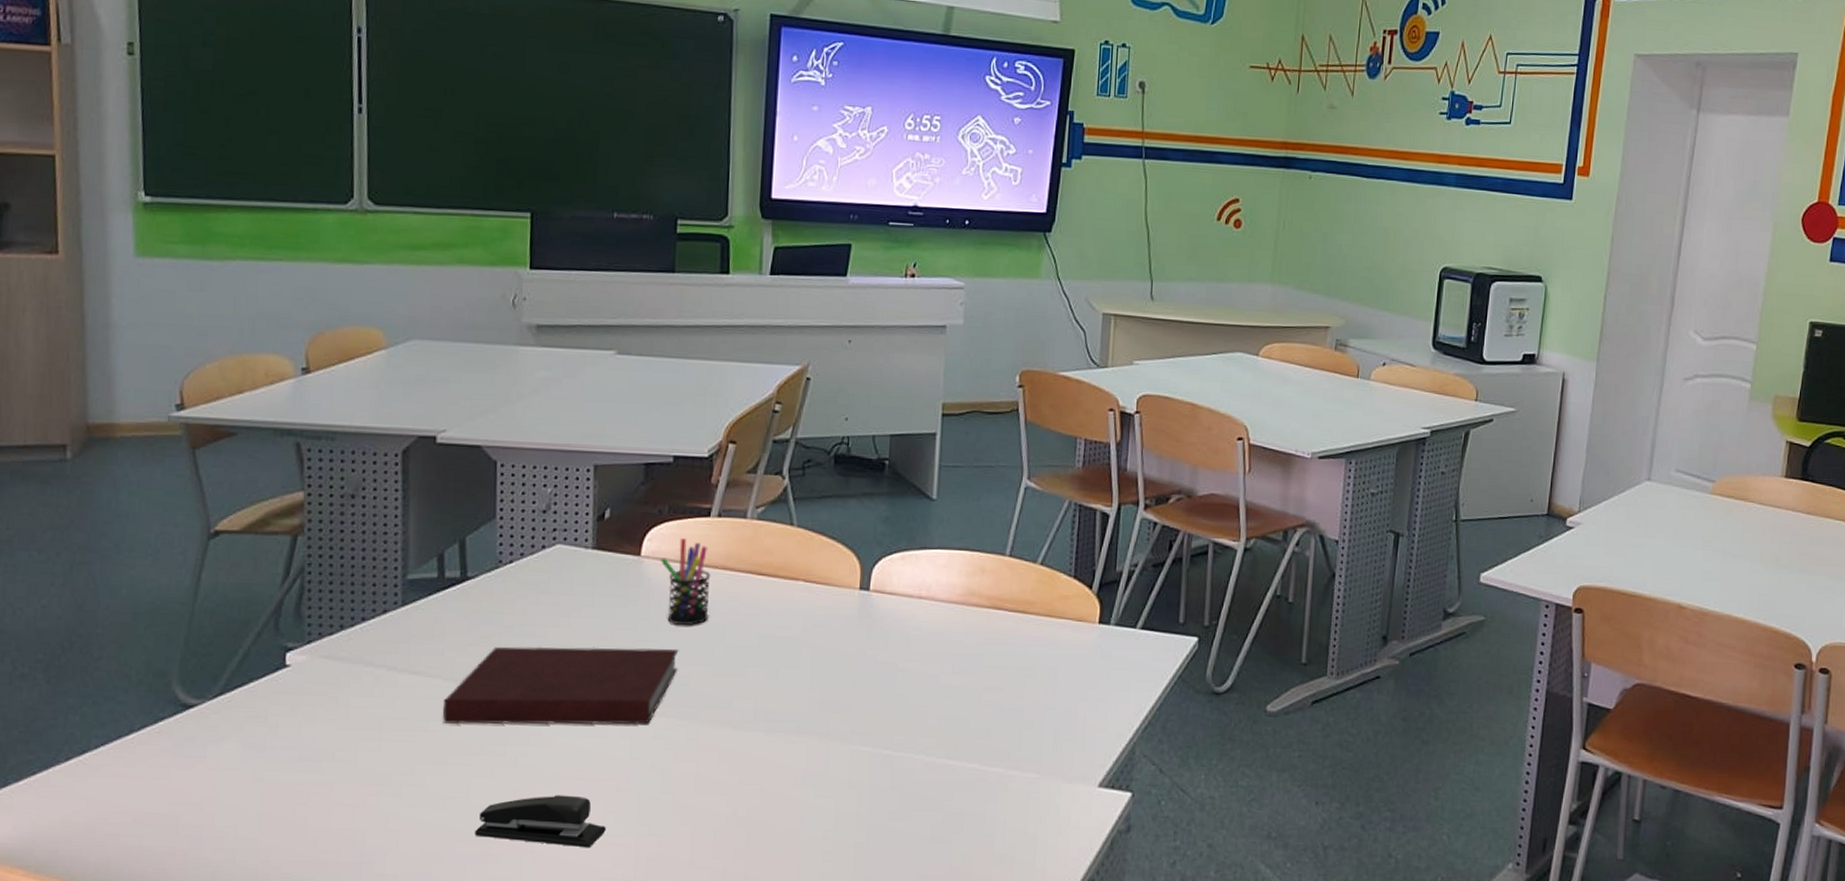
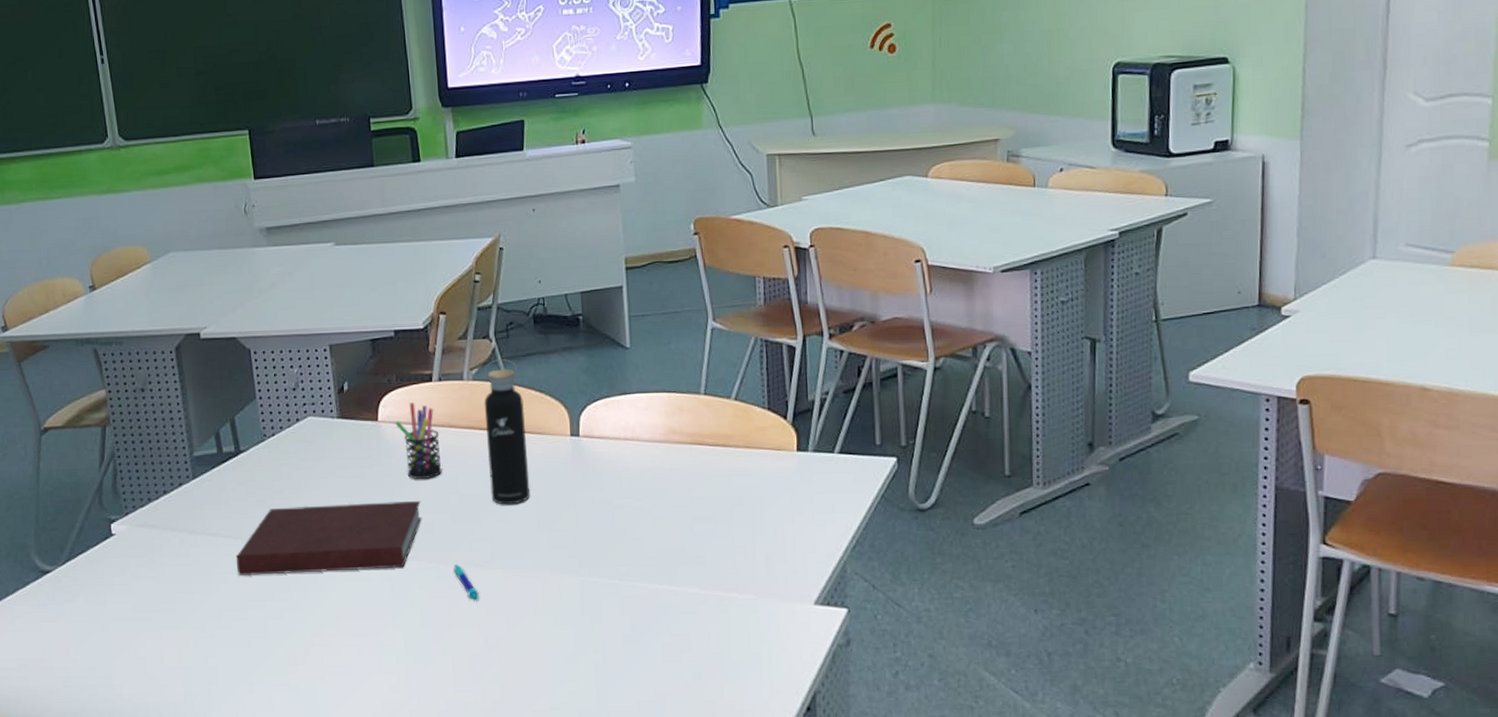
stapler: present [475,795,606,848] -> none [275,631,381,676]
pen: none [707,724,733,767] -> present [454,564,479,602]
water bottle: none [761,499,813,661] -> present [484,359,531,505]

